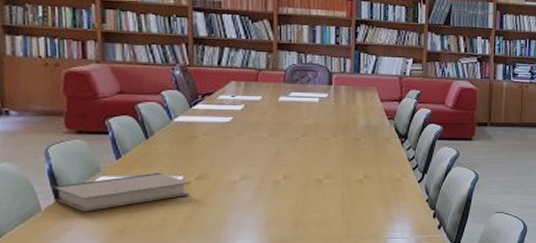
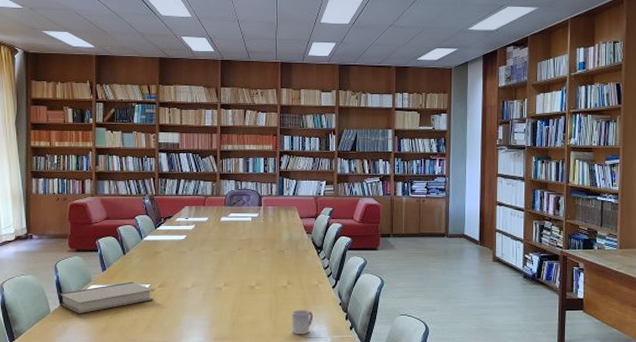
cup: none [369,207,395,234] -> present [292,310,314,334]

